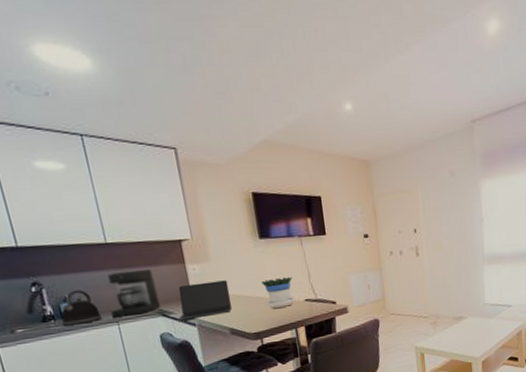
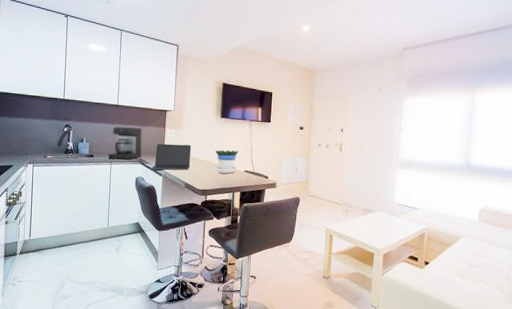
kettle: present [61,289,102,327] -> none [76,134,102,160]

